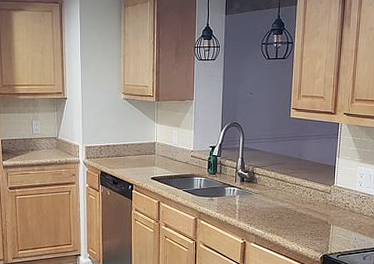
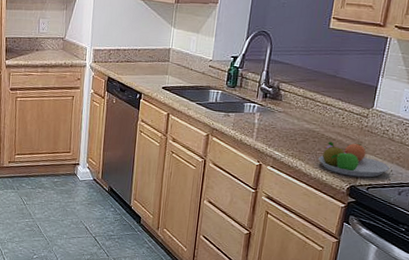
fruit bowl: none [293,216,354,246] -> present [317,142,390,178]

